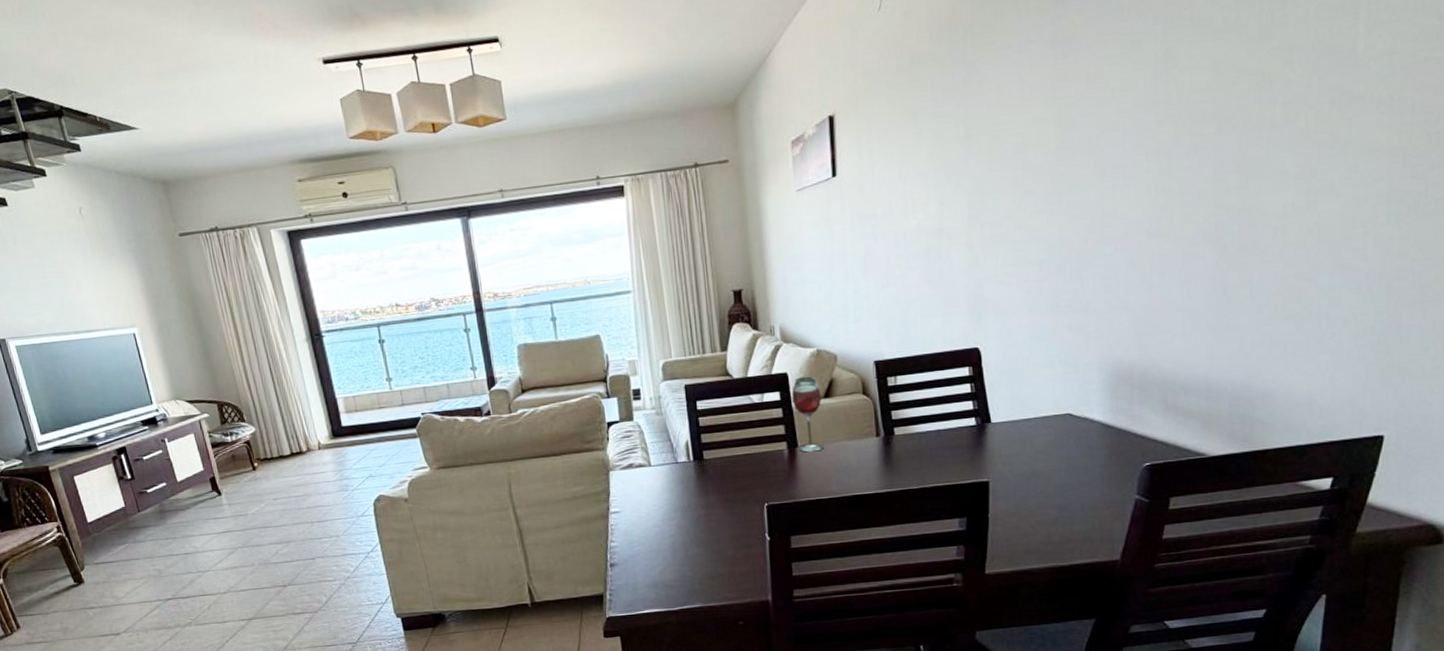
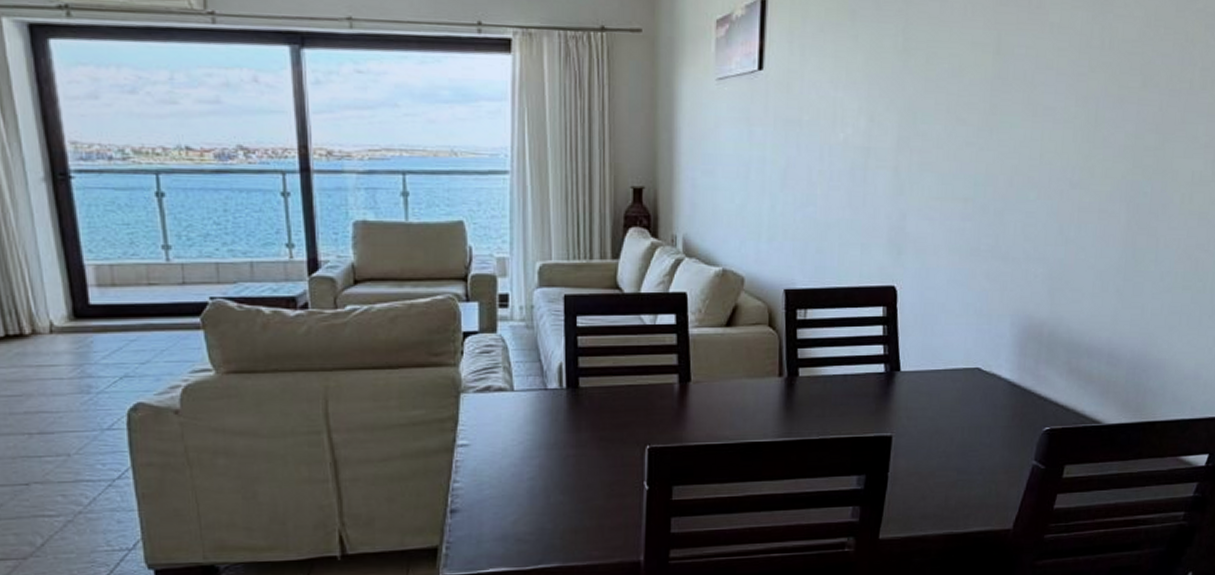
wineglass: present [792,376,823,453] -> none [690,299,724,389]

